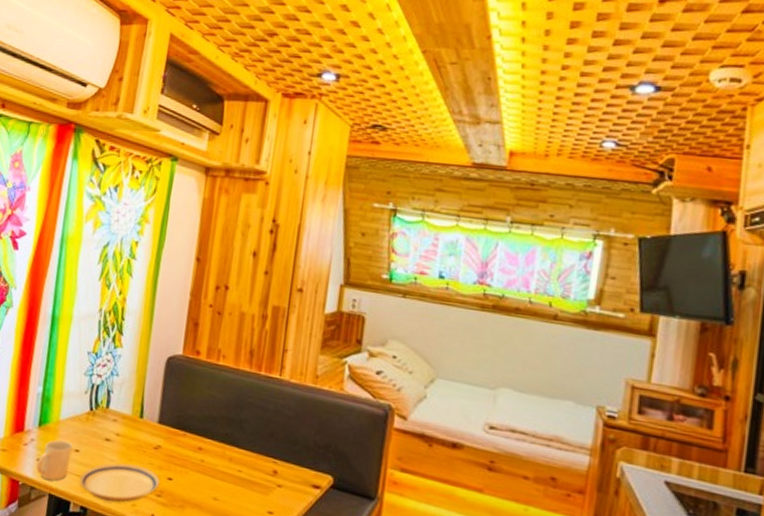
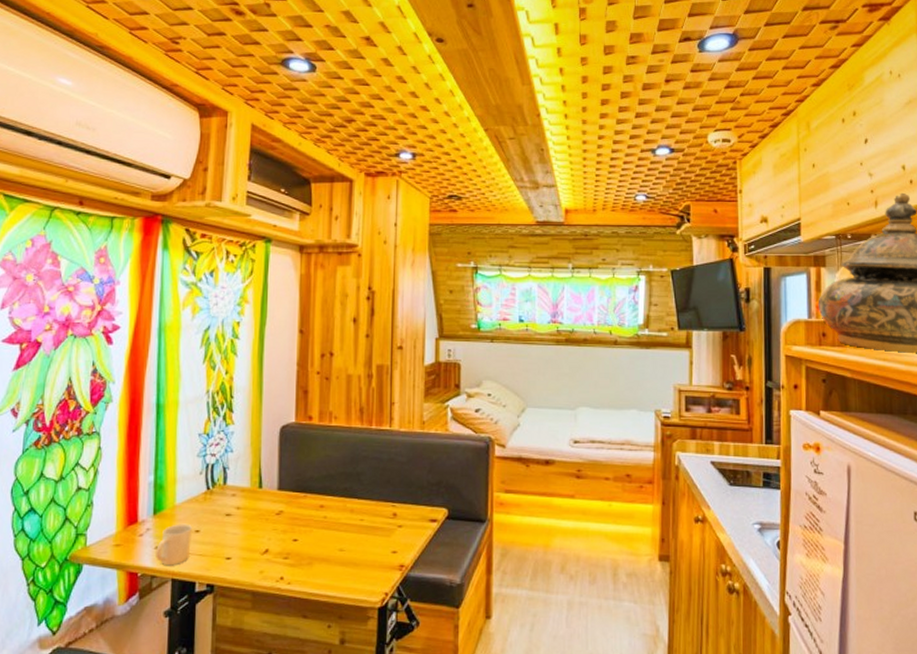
plate: present [79,463,160,503] -> none [203,533,286,573]

